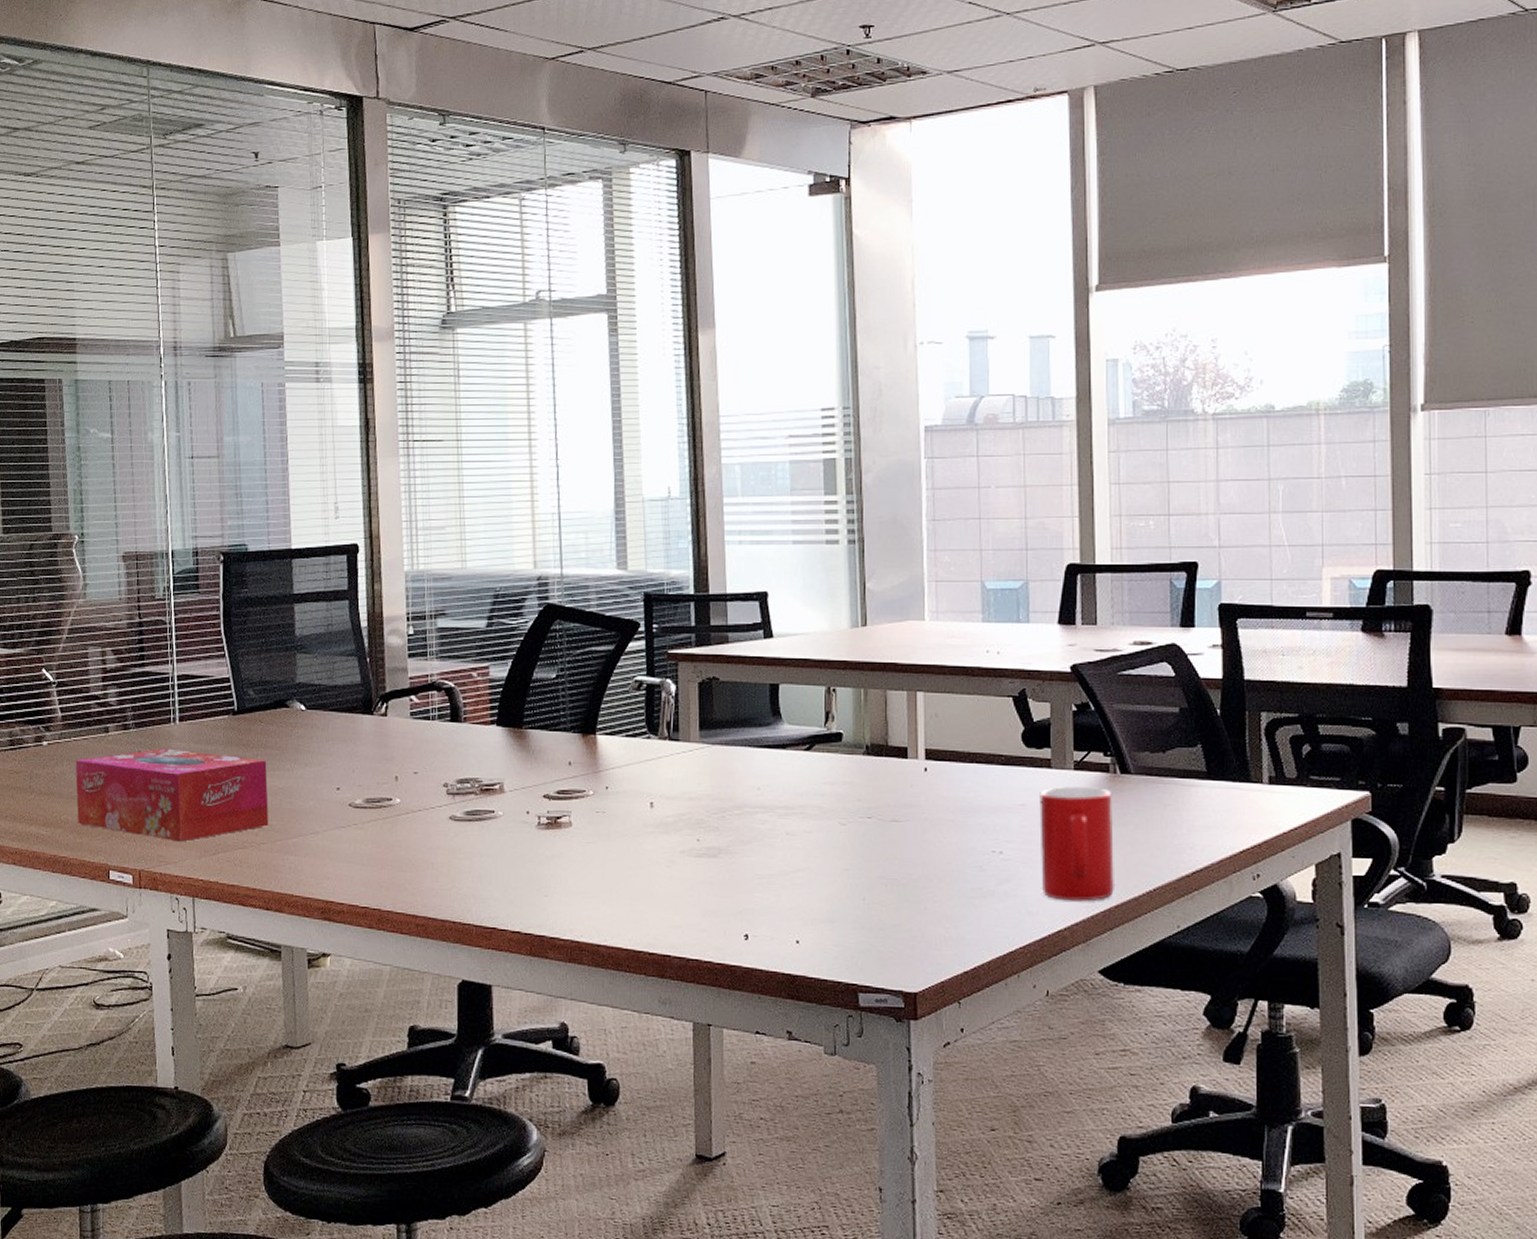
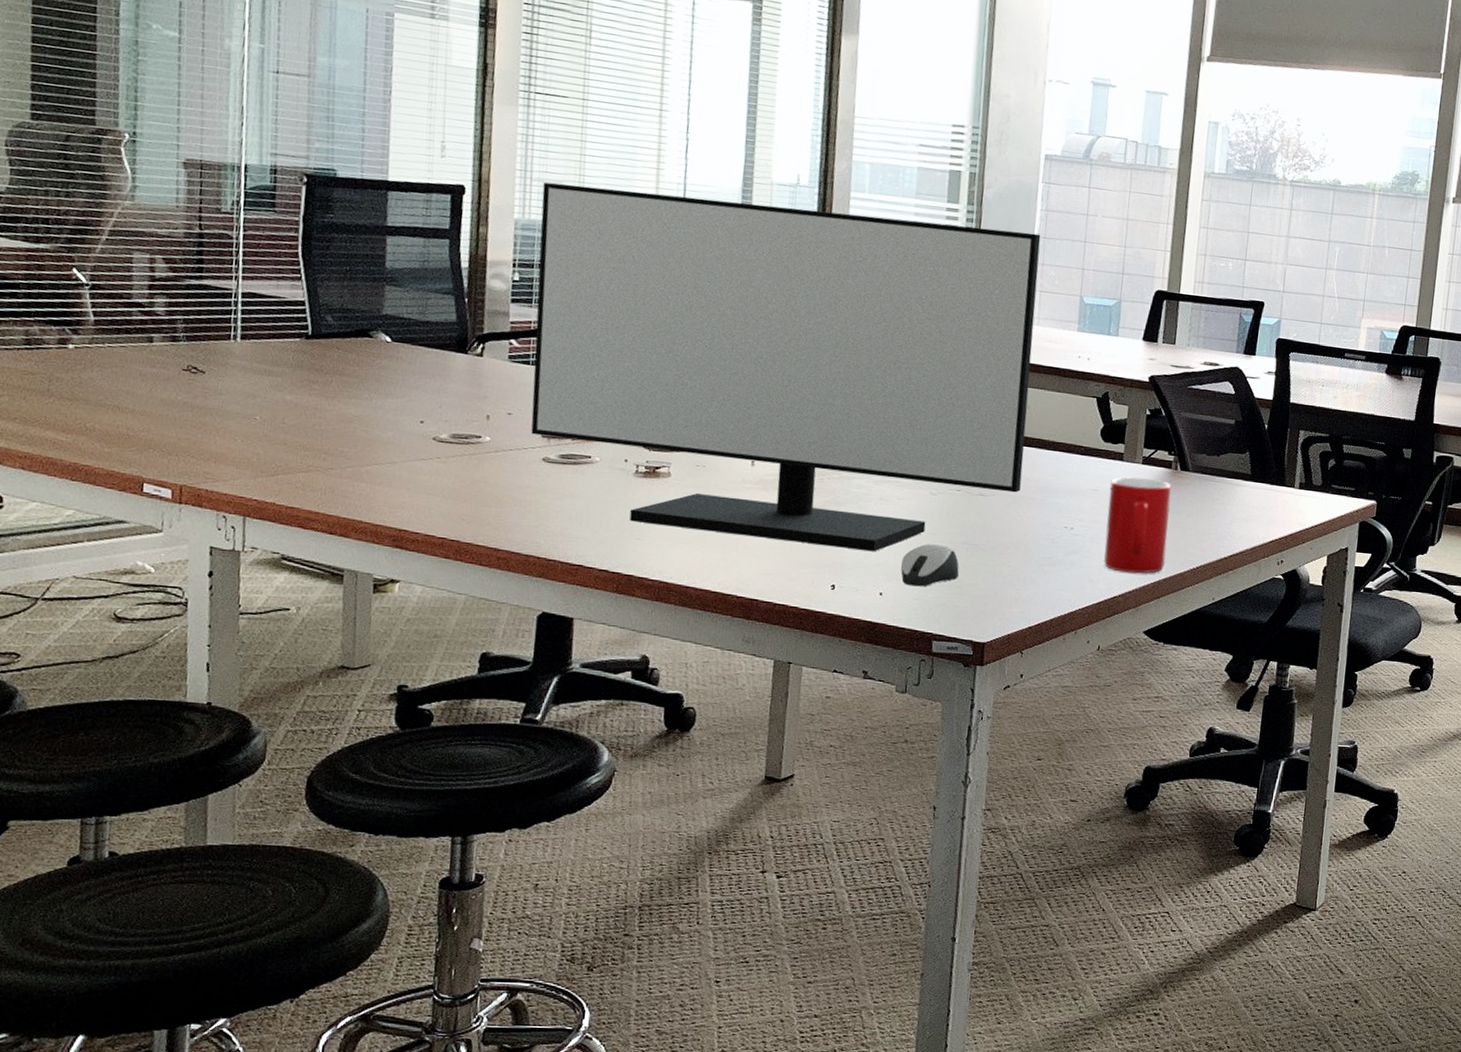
tissue box: present [75,748,269,842] -> none [106,364,342,461]
monitor: none [428,517,939,895] -> present [531,182,1041,552]
computer mouse: none [816,881,879,931] -> present [901,543,959,587]

